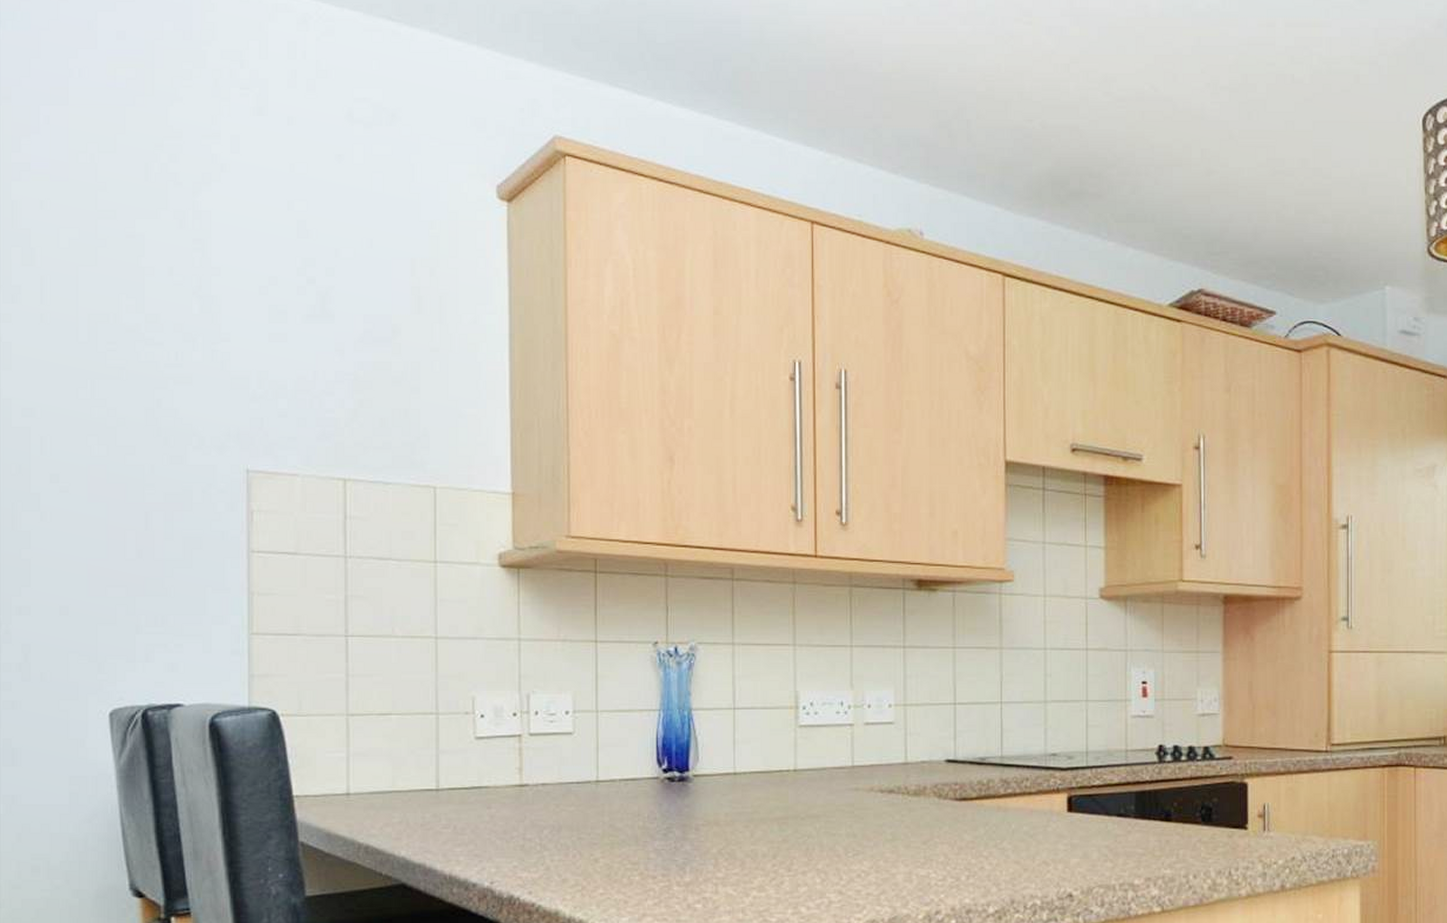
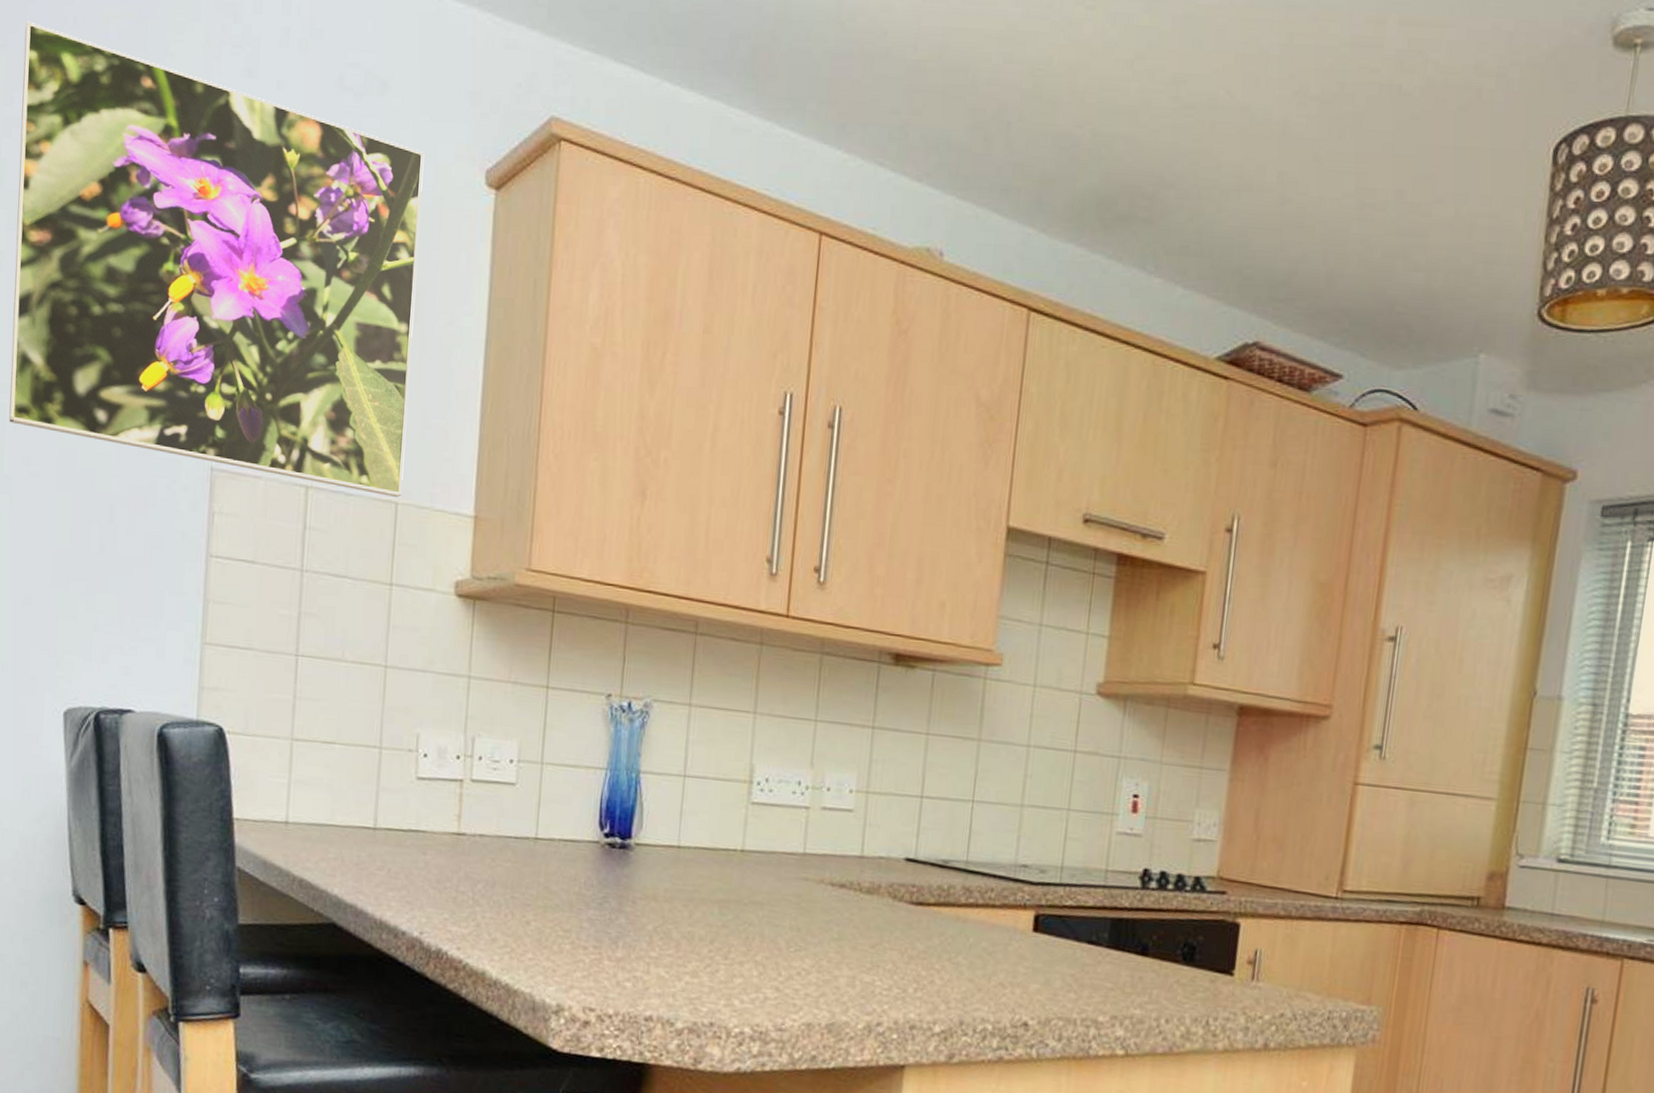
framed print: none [29,75,439,483] -> present [9,21,425,498]

